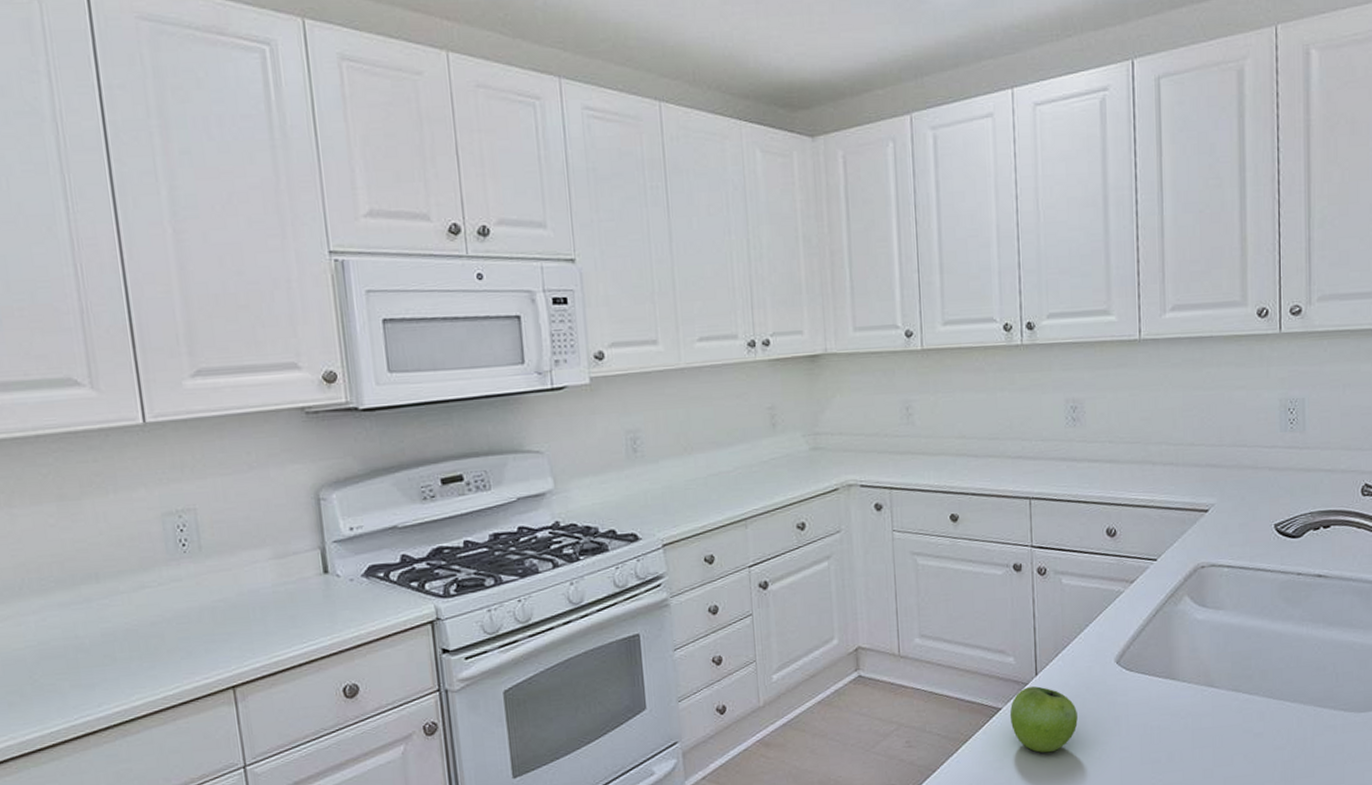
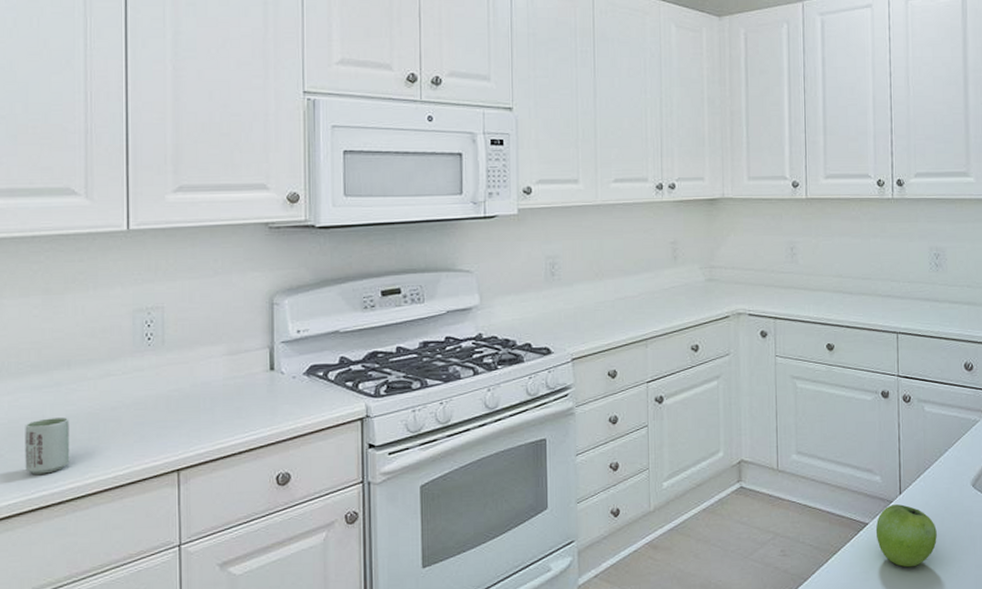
cup: none [57,636,112,699] -> present [25,417,70,475]

